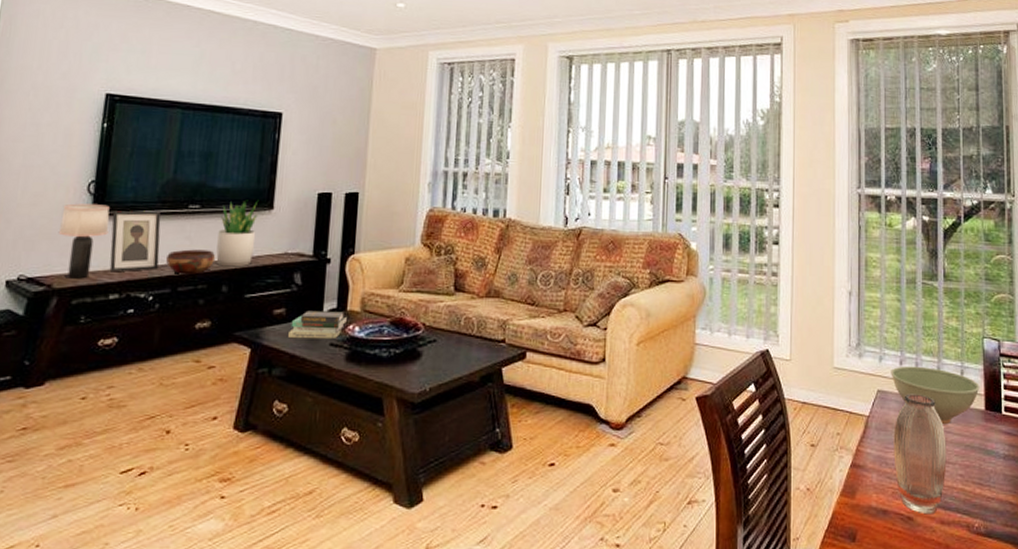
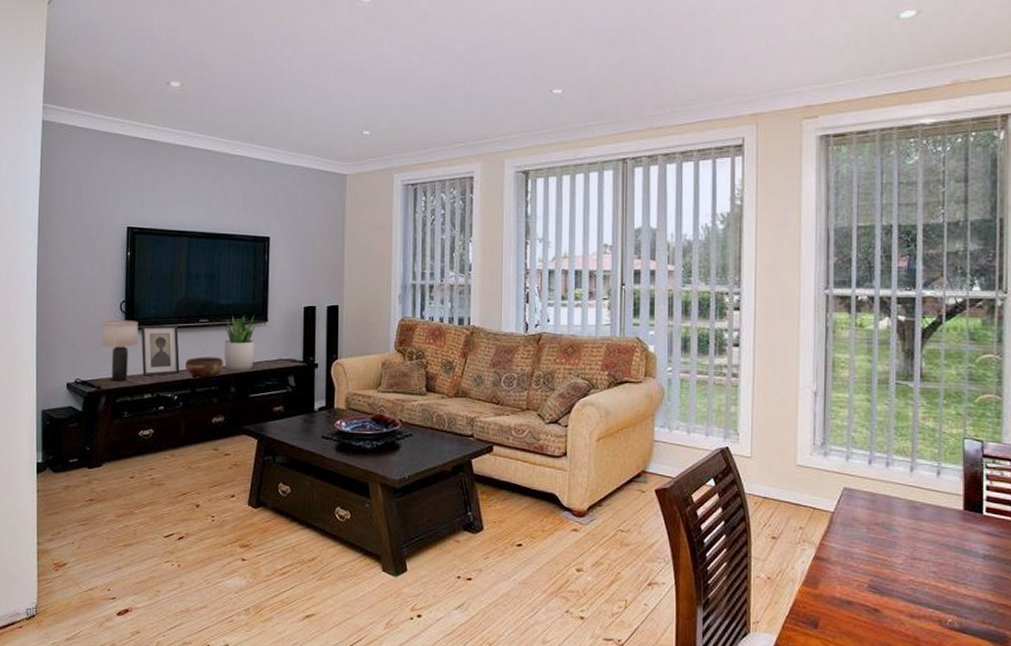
books: present [288,311,347,340] -> none [287,408,334,433]
bowl: present [891,366,980,425] -> none [858,465,959,523]
vase: present [893,394,947,513] -> none [860,492,919,607]

